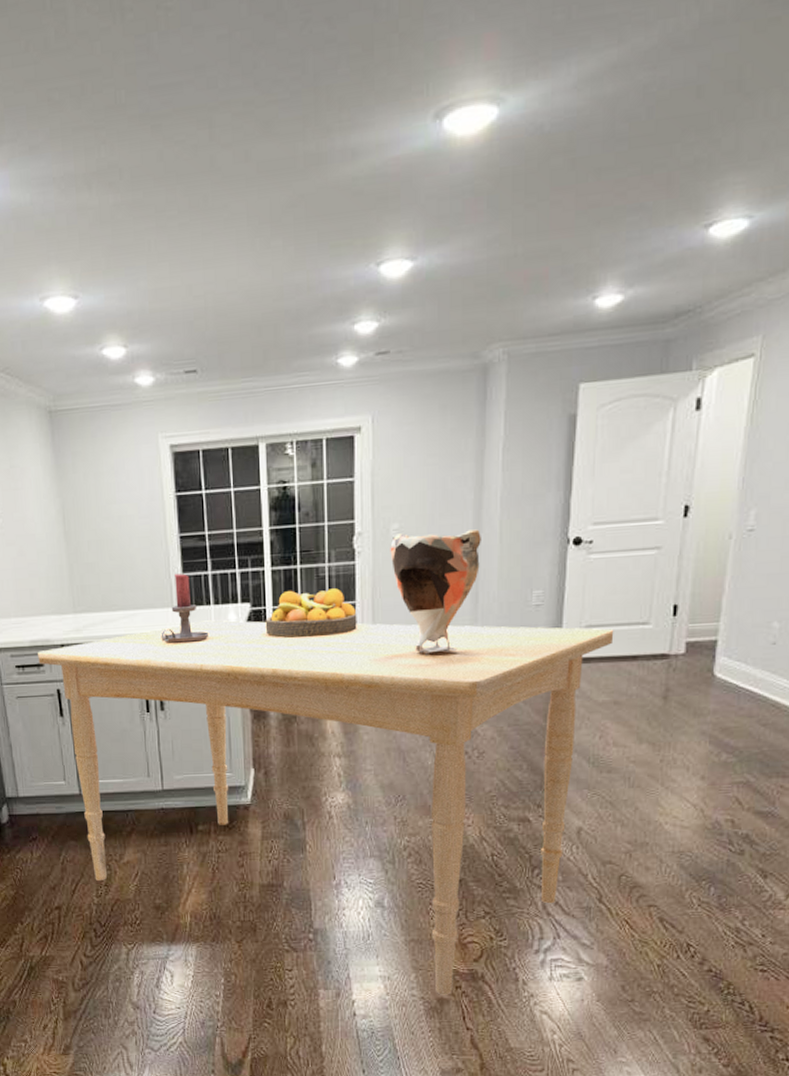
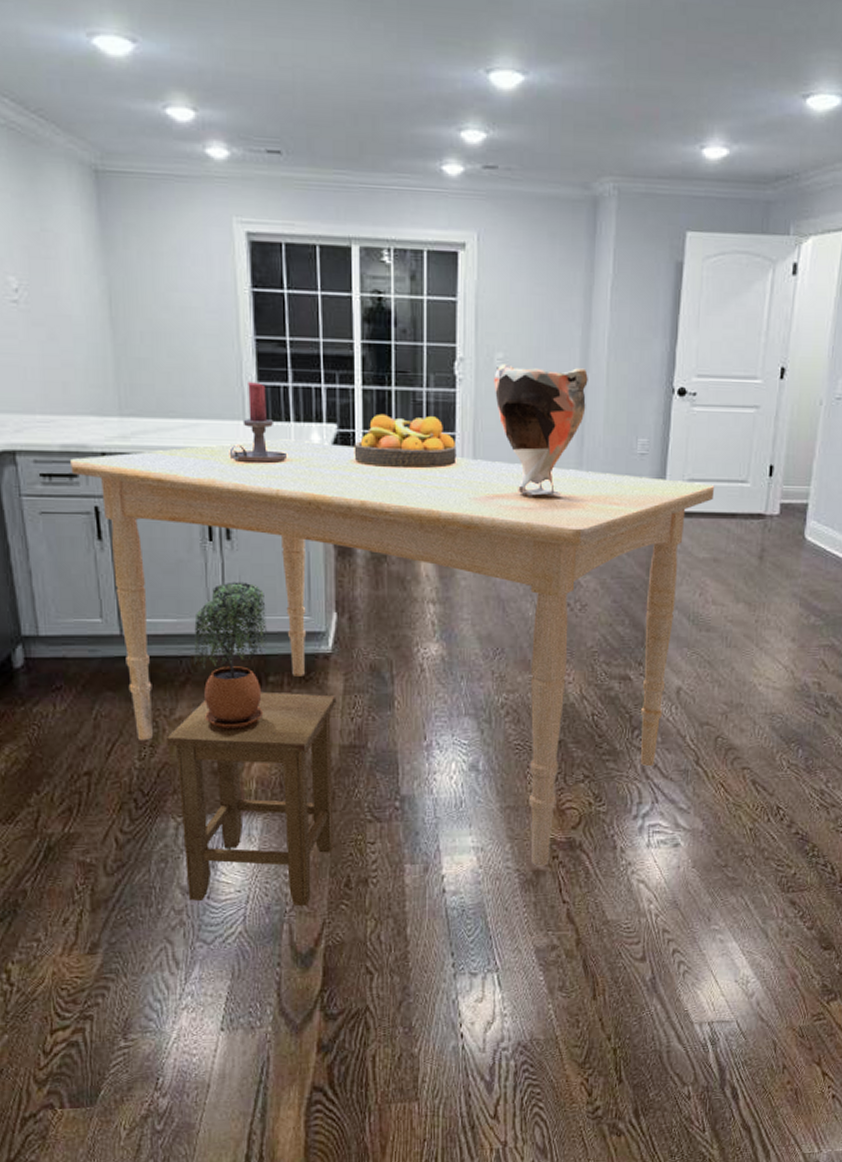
stool: none [118,839,257,1023] -> present [167,693,337,907]
potted plant: none [137,745,197,871] -> present [194,581,268,729]

